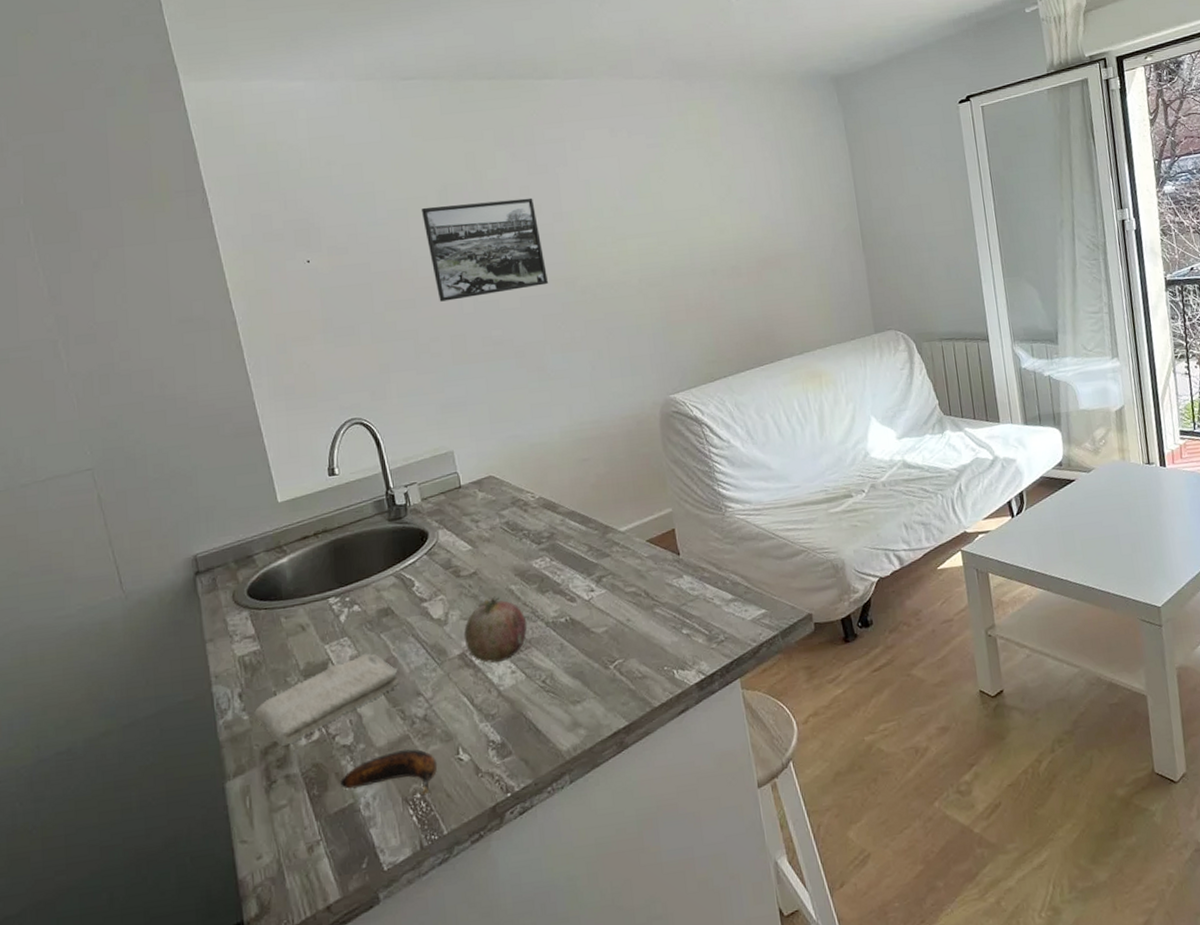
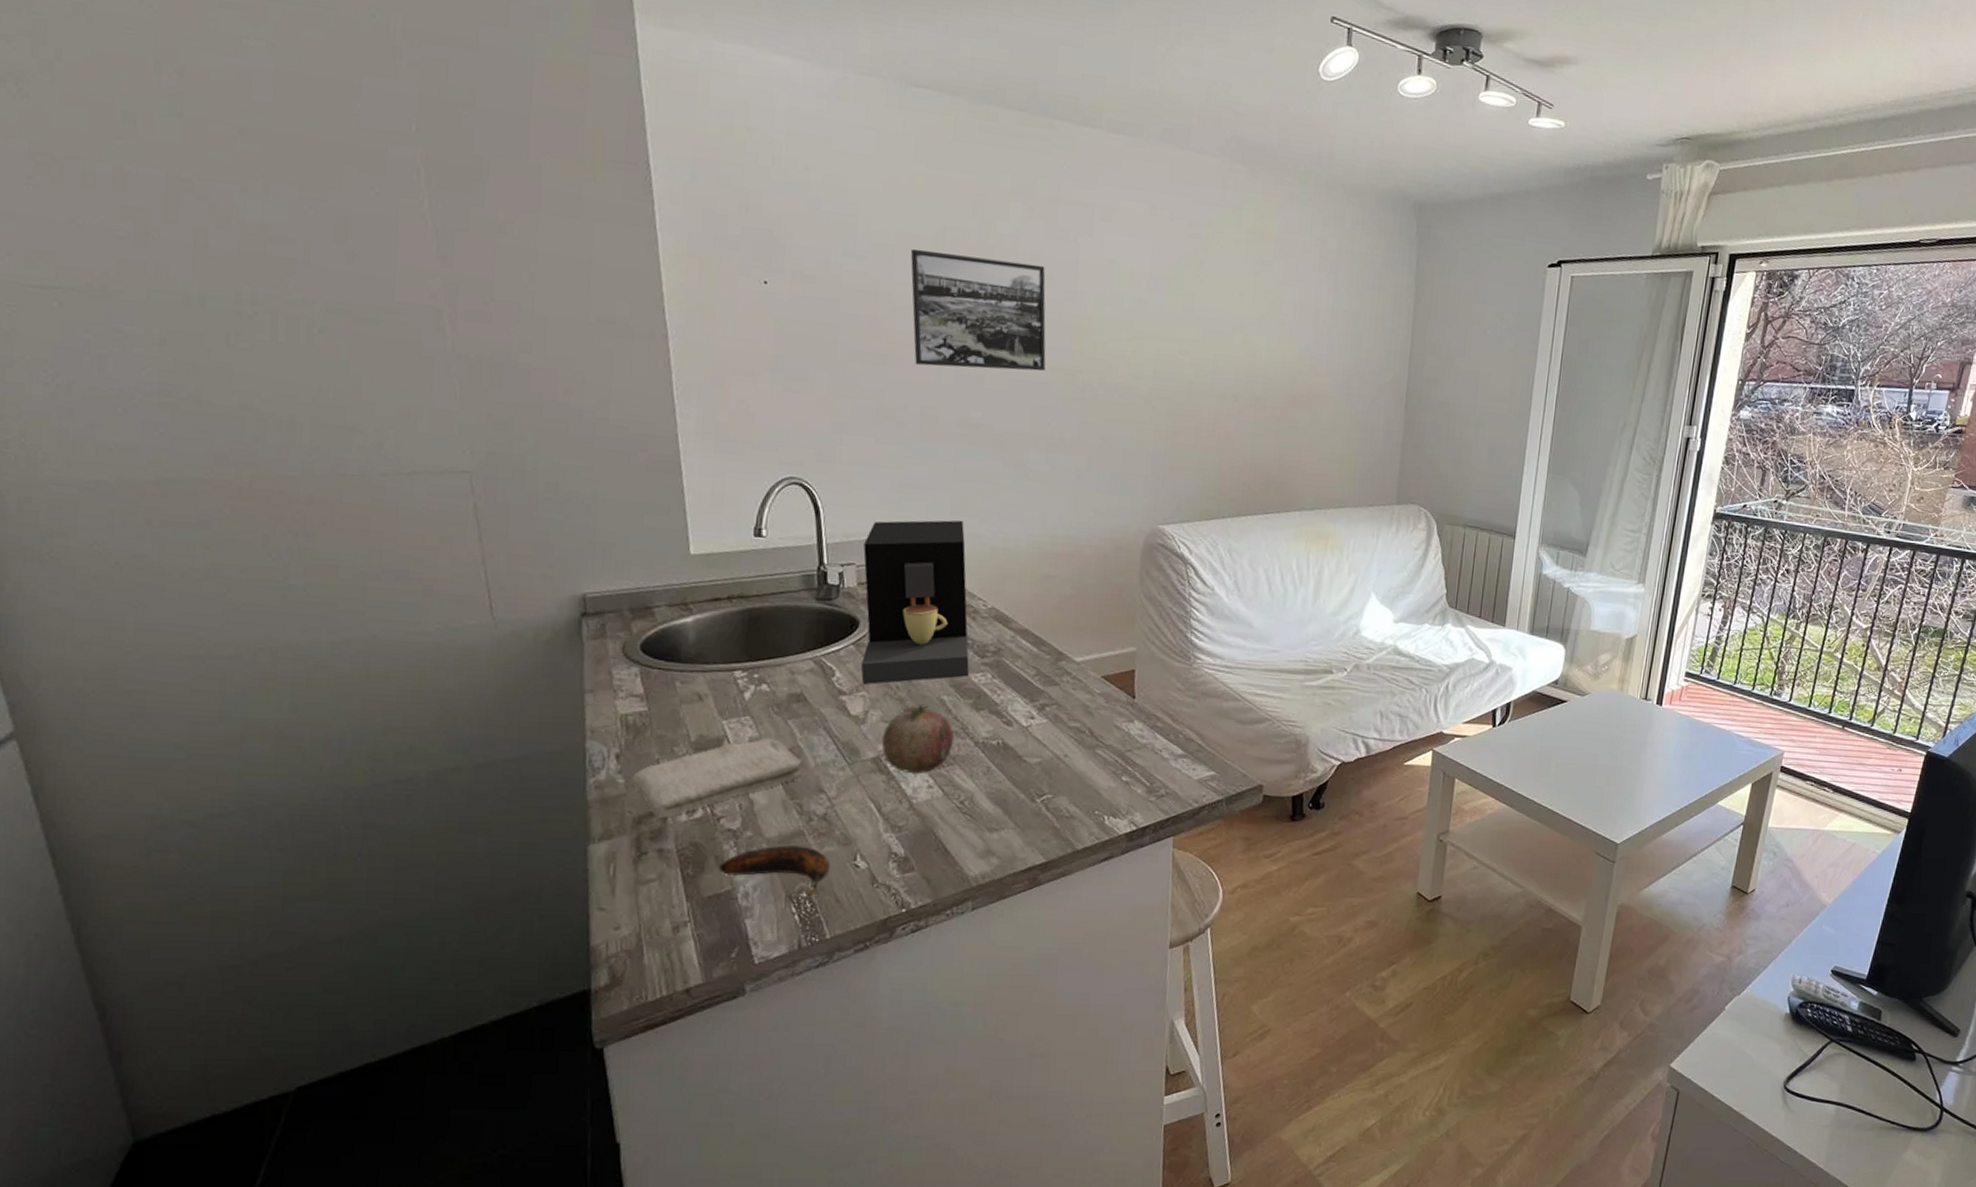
coffee maker: none [421,426,530,590] -> present [861,520,969,685]

